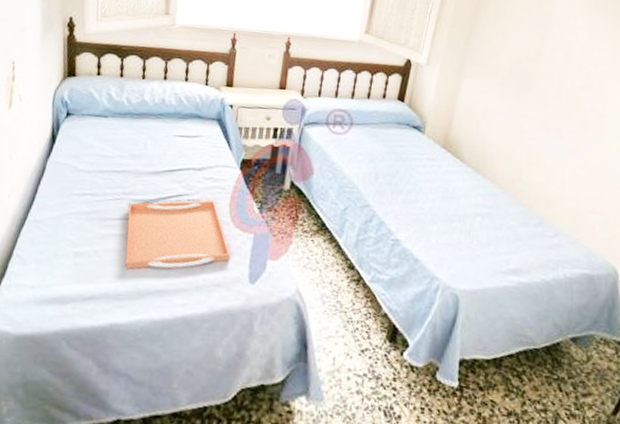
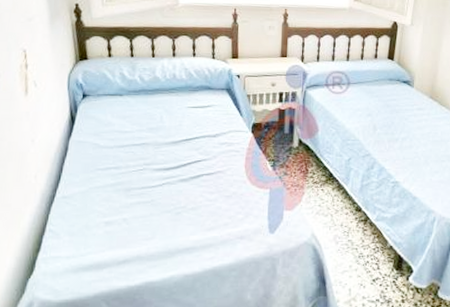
serving tray: present [125,199,231,269] -> none [151,163,250,232]

